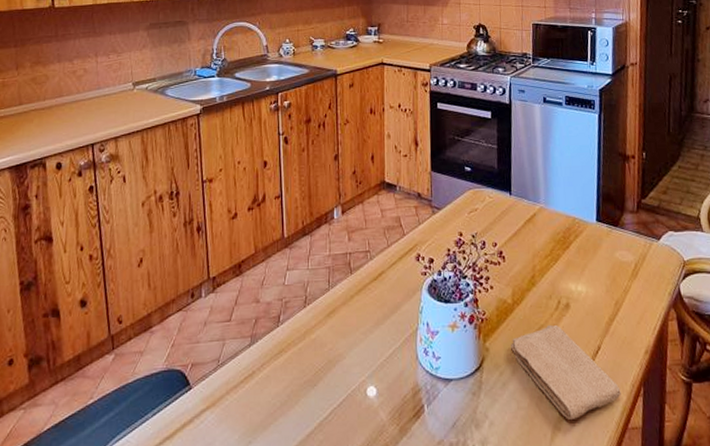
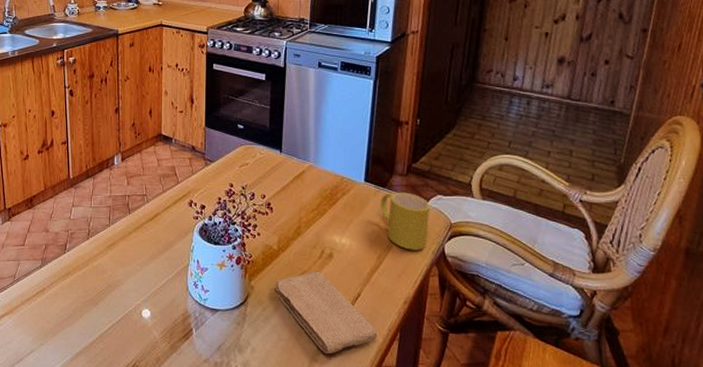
mug: none [613,230,663,293] -> present [381,192,430,251]

